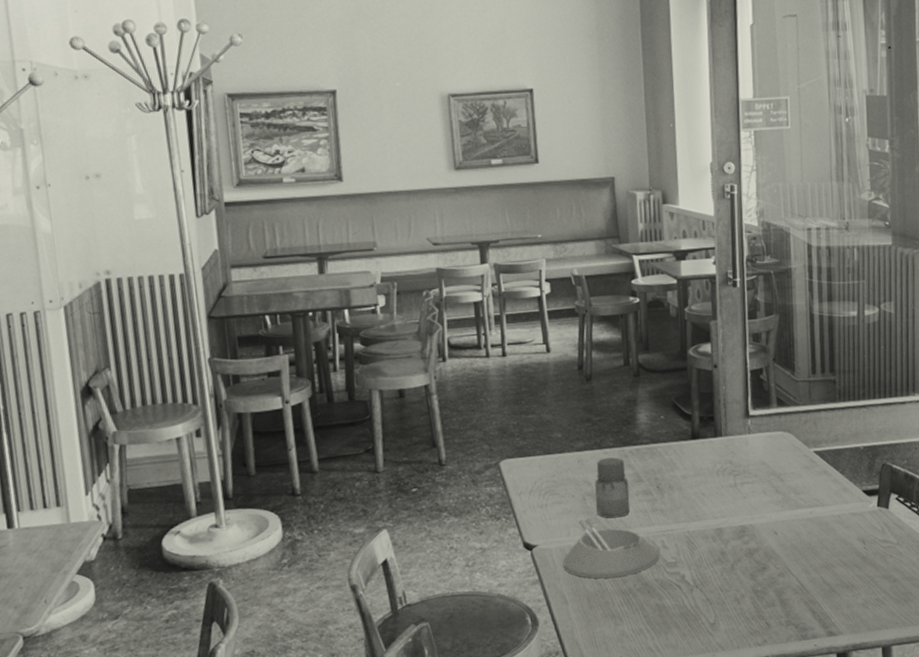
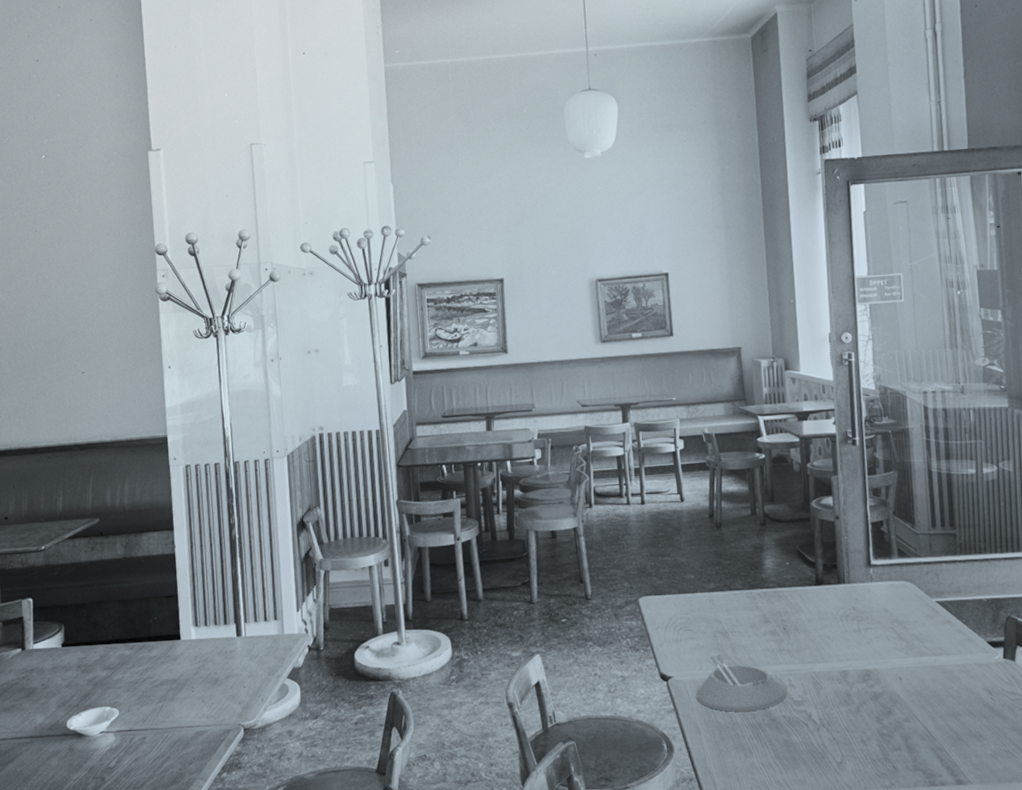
jar: present [595,457,630,519] -> none [725,599,759,656]

